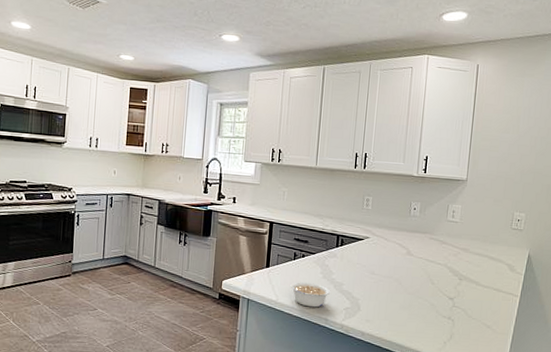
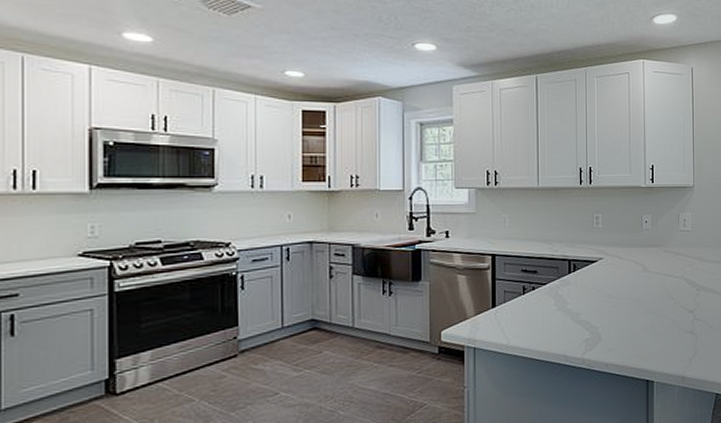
legume: present [290,282,331,308] -> none [522,317,568,346]

